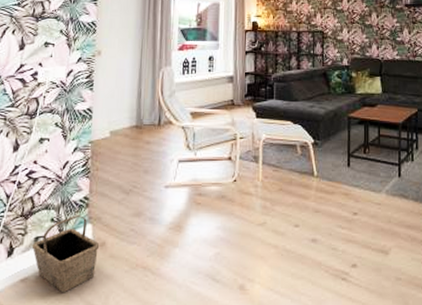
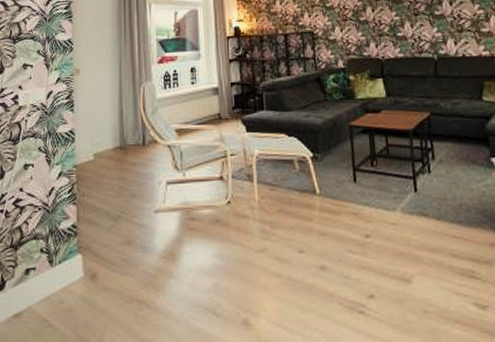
basket: present [31,215,100,292] -> none [23,245,91,328]

